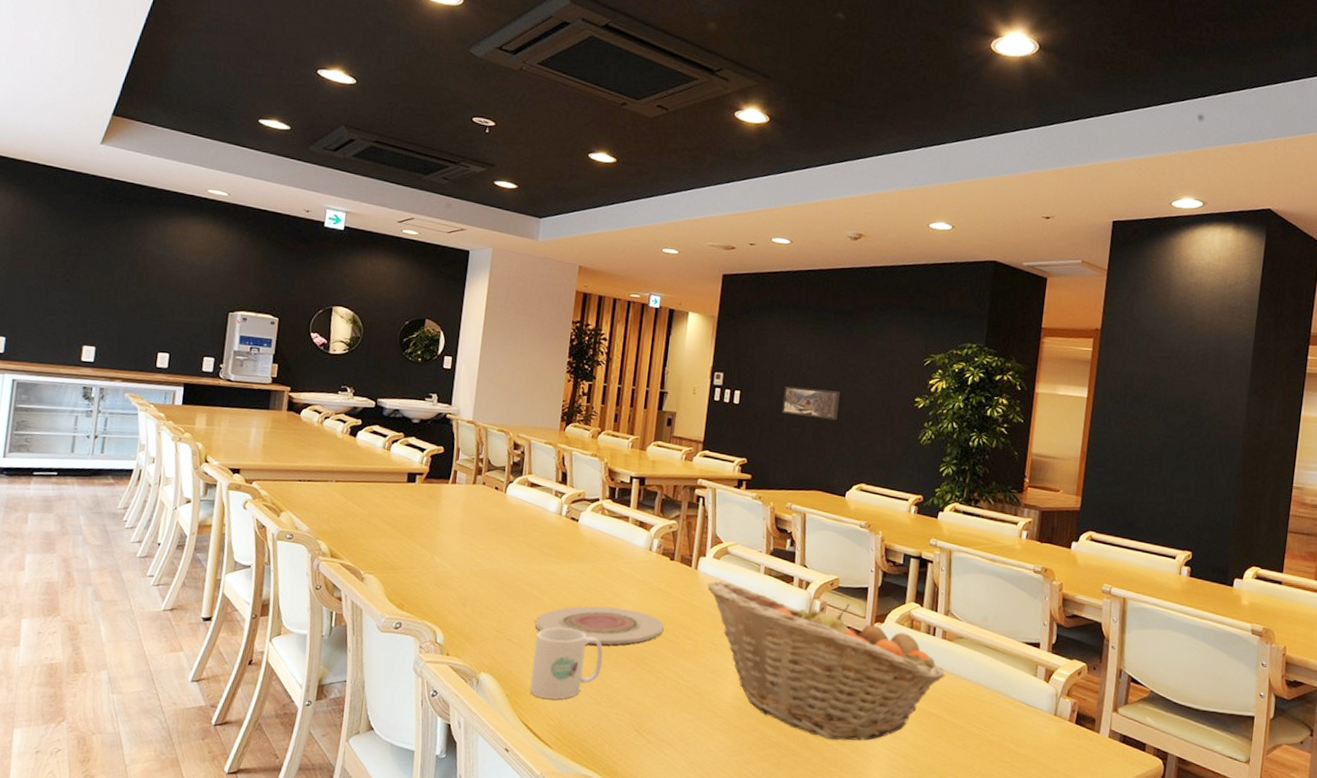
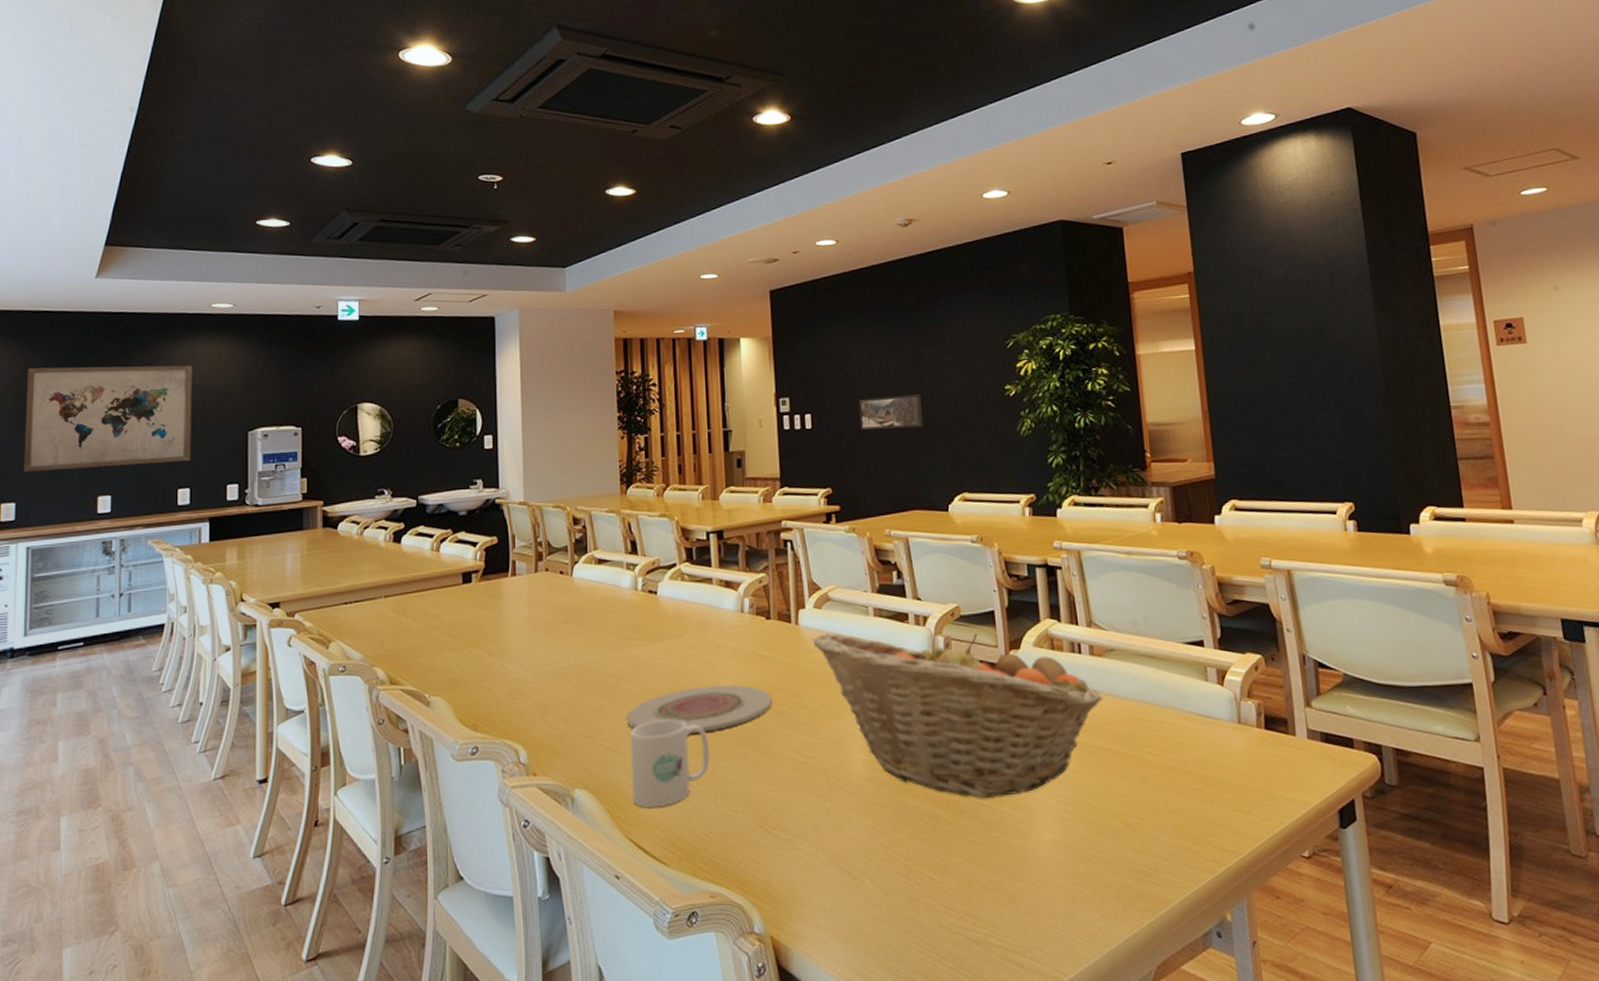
wall art: none [15,216,184,330] -> present [23,365,192,472]

